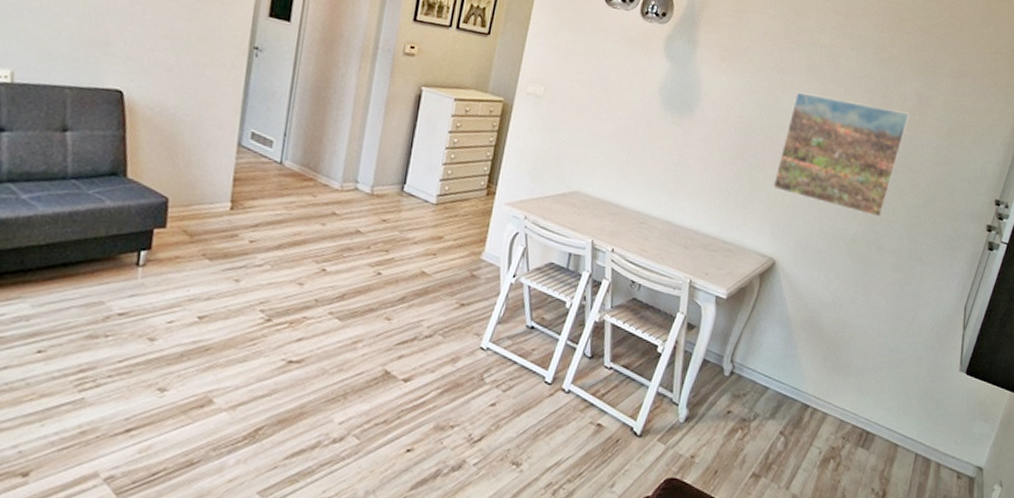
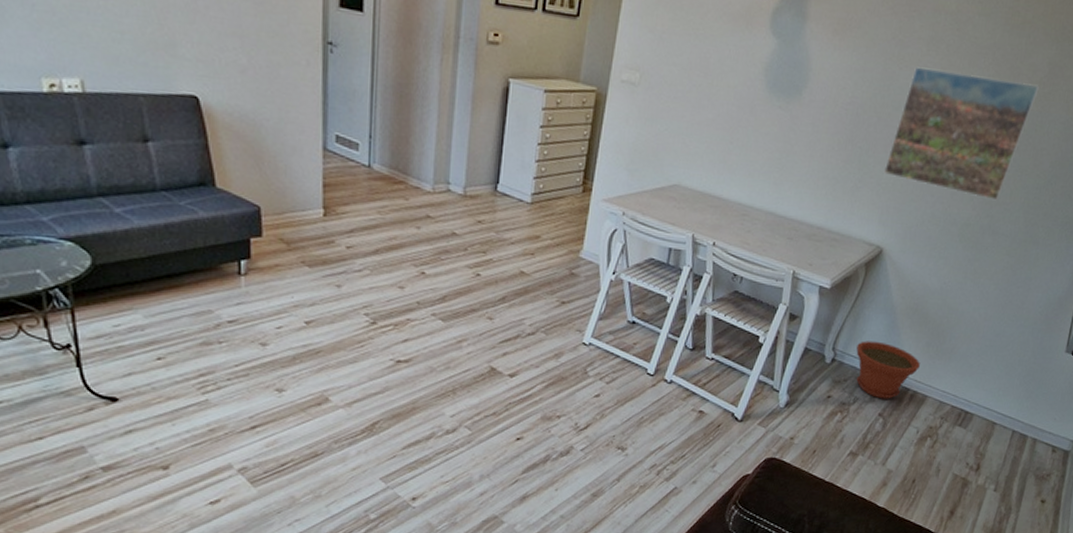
plant pot: none [754,353,818,416] -> present [856,341,920,399]

